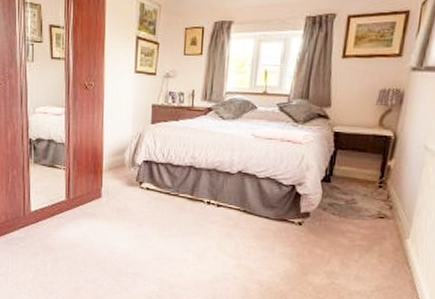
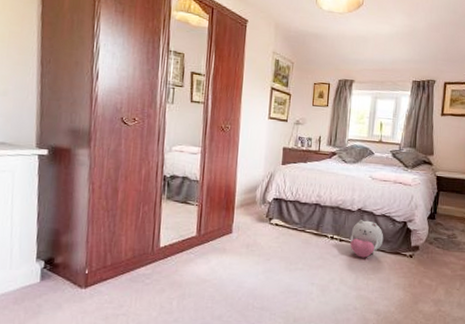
plush toy: none [229,183,268,225] -> present [350,220,384,258]

